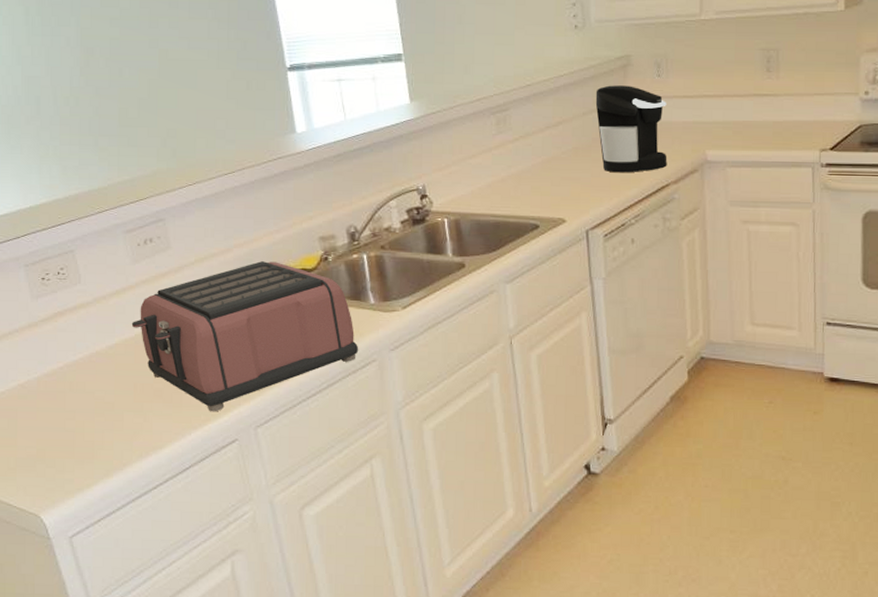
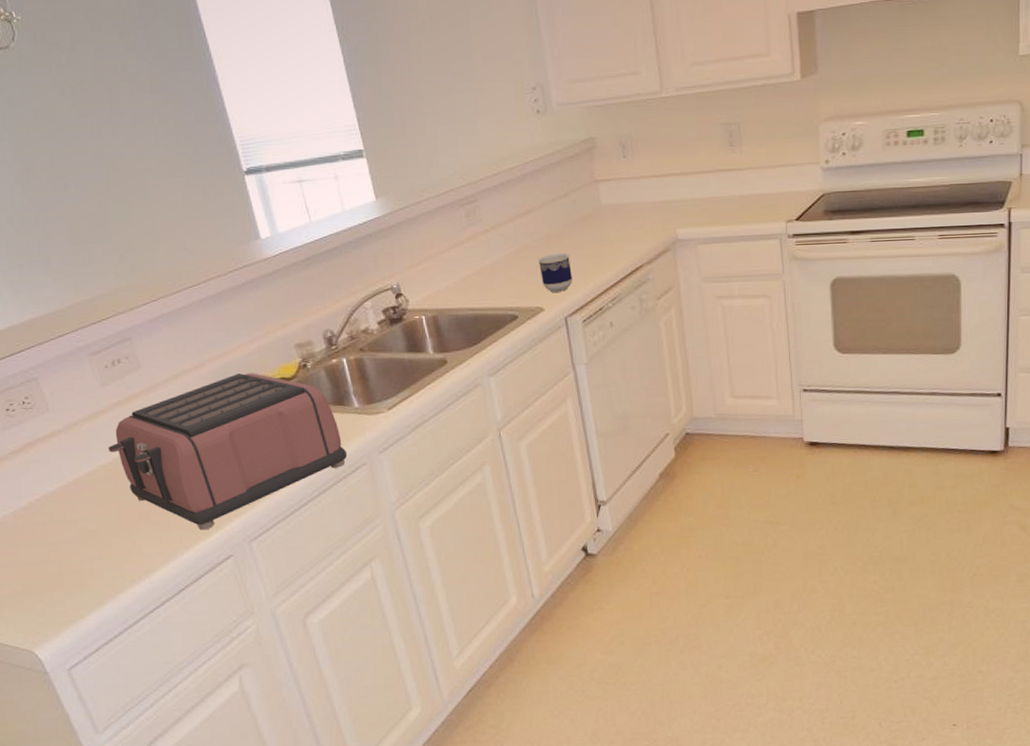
cup: none [563,166,597,205] -> present [537,252,572,292]
coffee maker: present [595,85,667,173] -> none [563,168,640,258]

